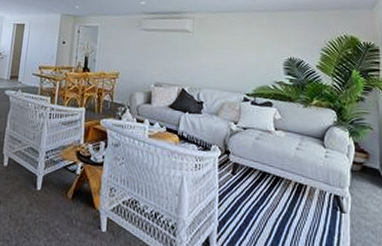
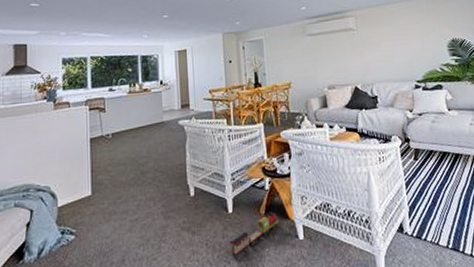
toy train: none [31,197,84,237] -> present [229,211,279,258]

